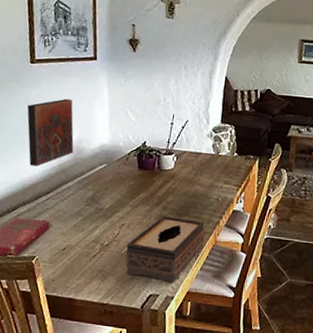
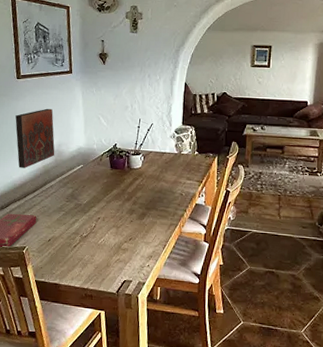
tissue box: present [125,216,206,283] -> none [101,210,171,270]

